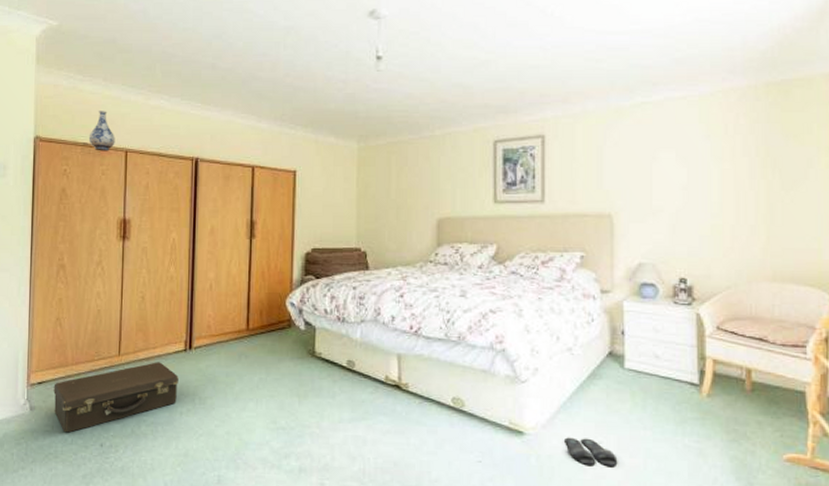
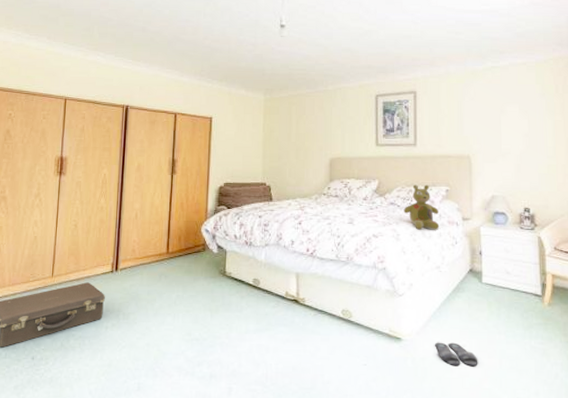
vase: present [88,111,115,151] -> none [32,64,56,99]
stuffed bear: none [527,249,572,305] -> present [403,184,440,230]

